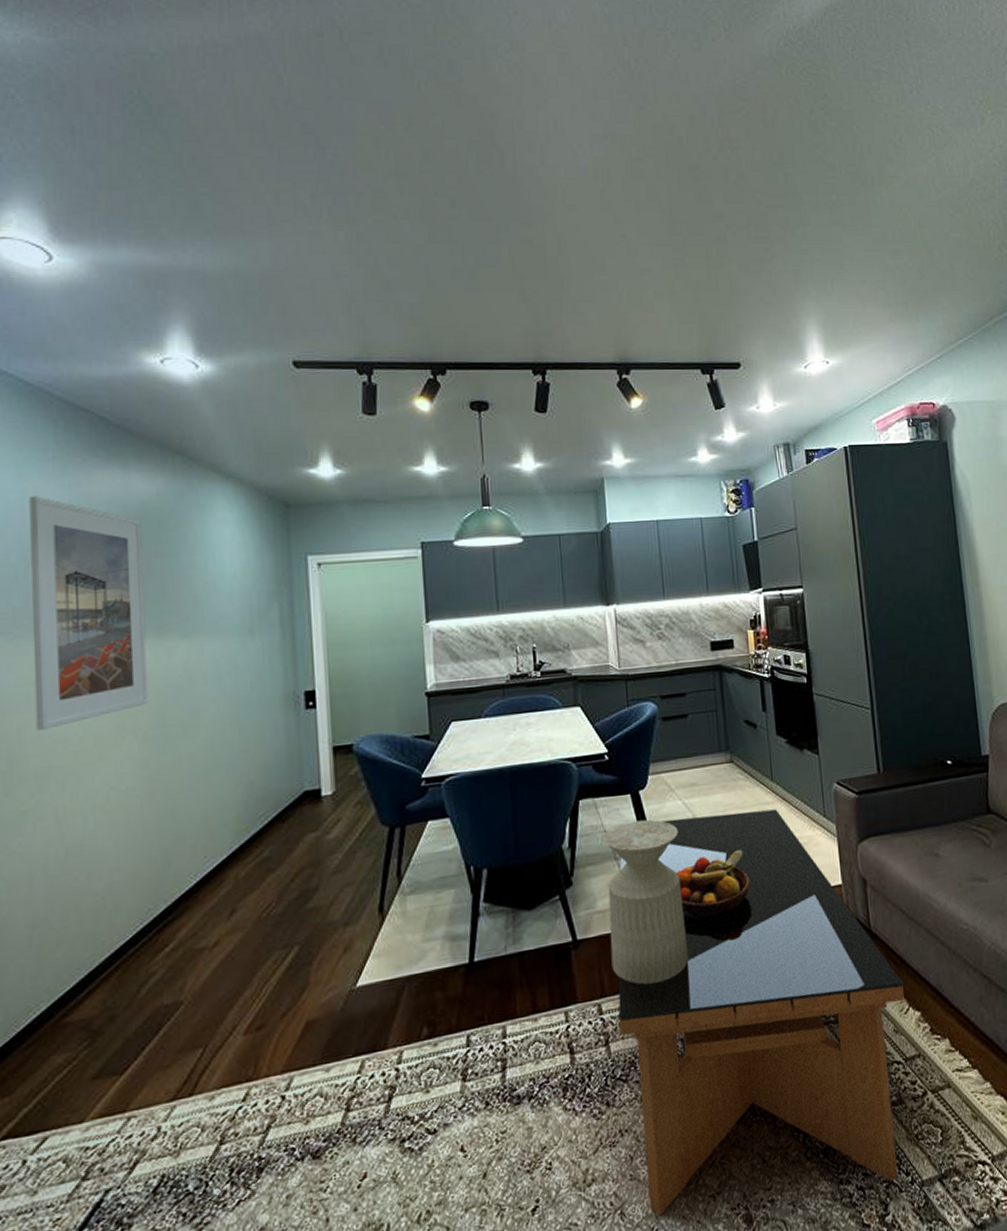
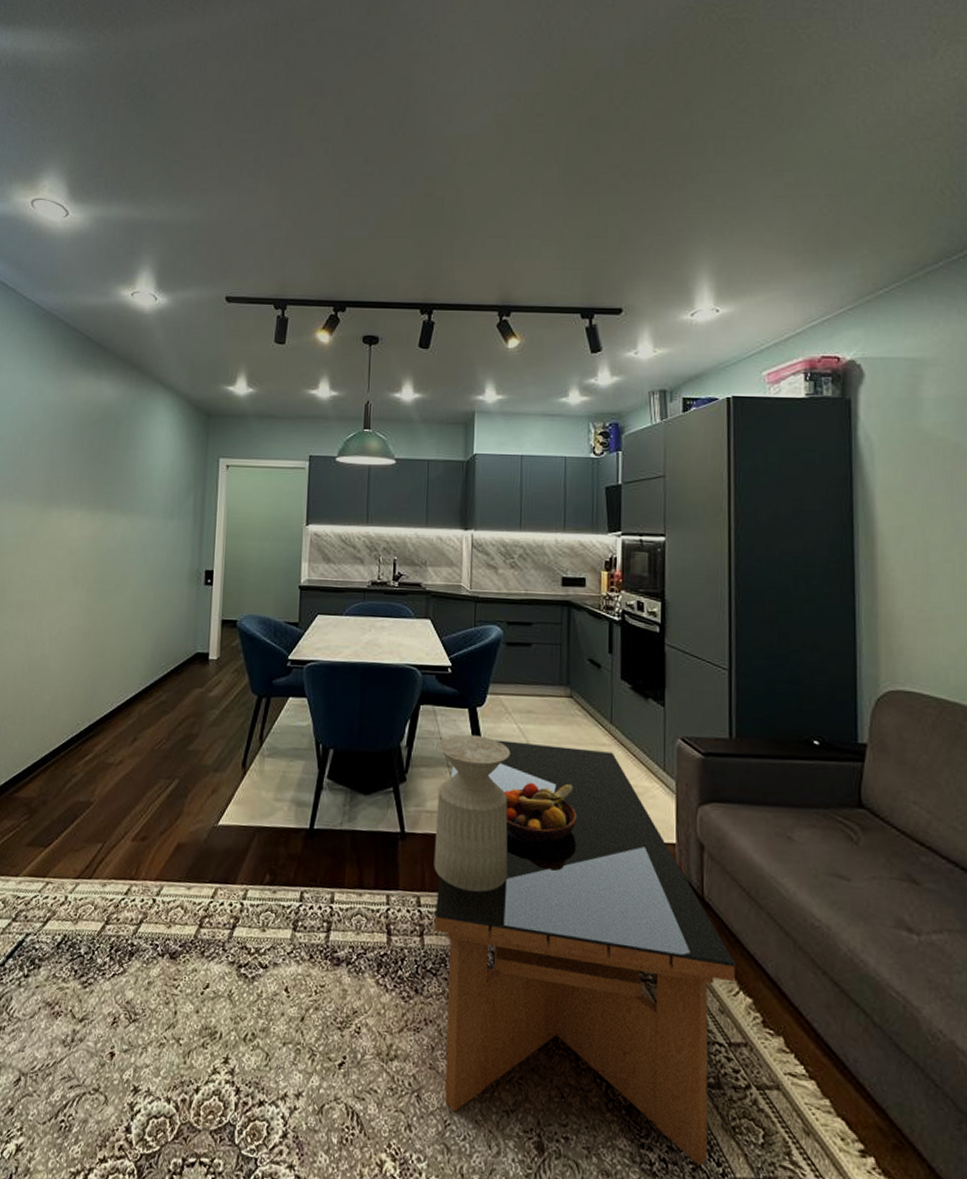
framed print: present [29,496,149,730] -> none [20,394,105,572]

